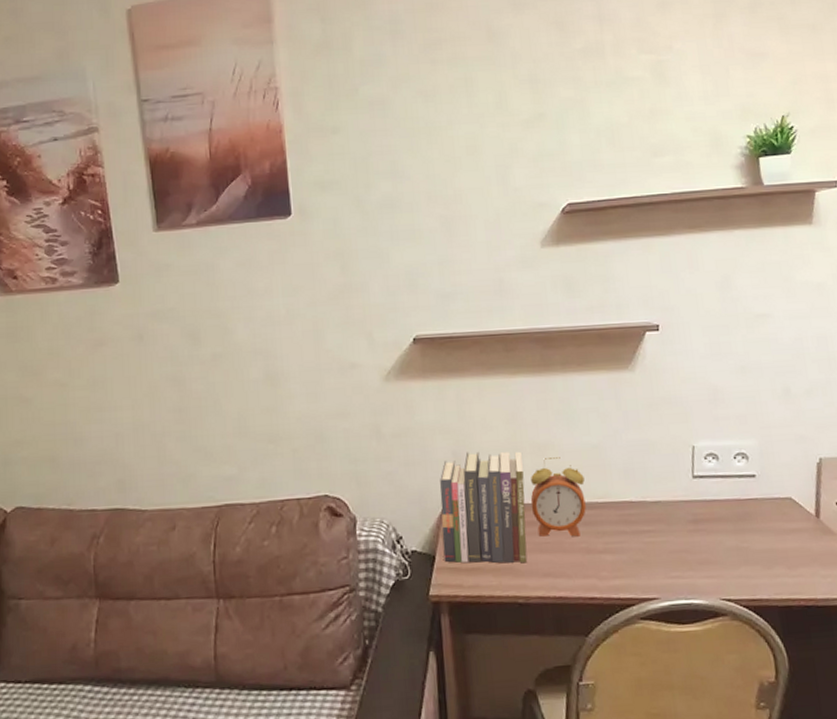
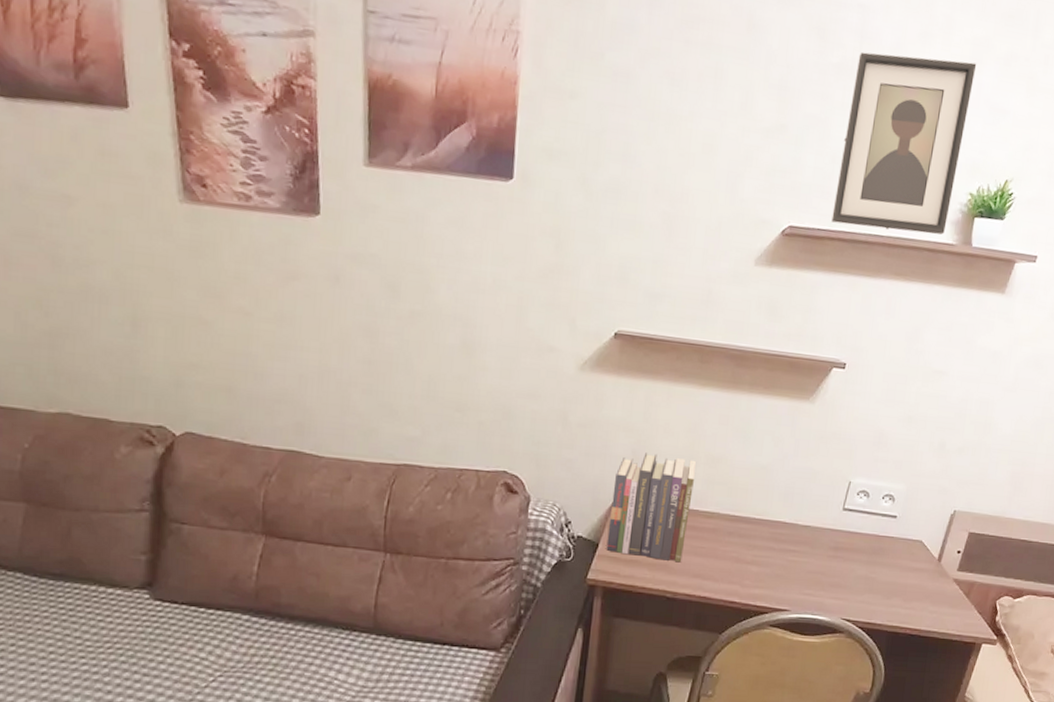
alarm clock: present [530,457,586,537] -> none [694,470,748,546]
picture frame: none [601,18,731,191] -> present [831,51,977,235]

